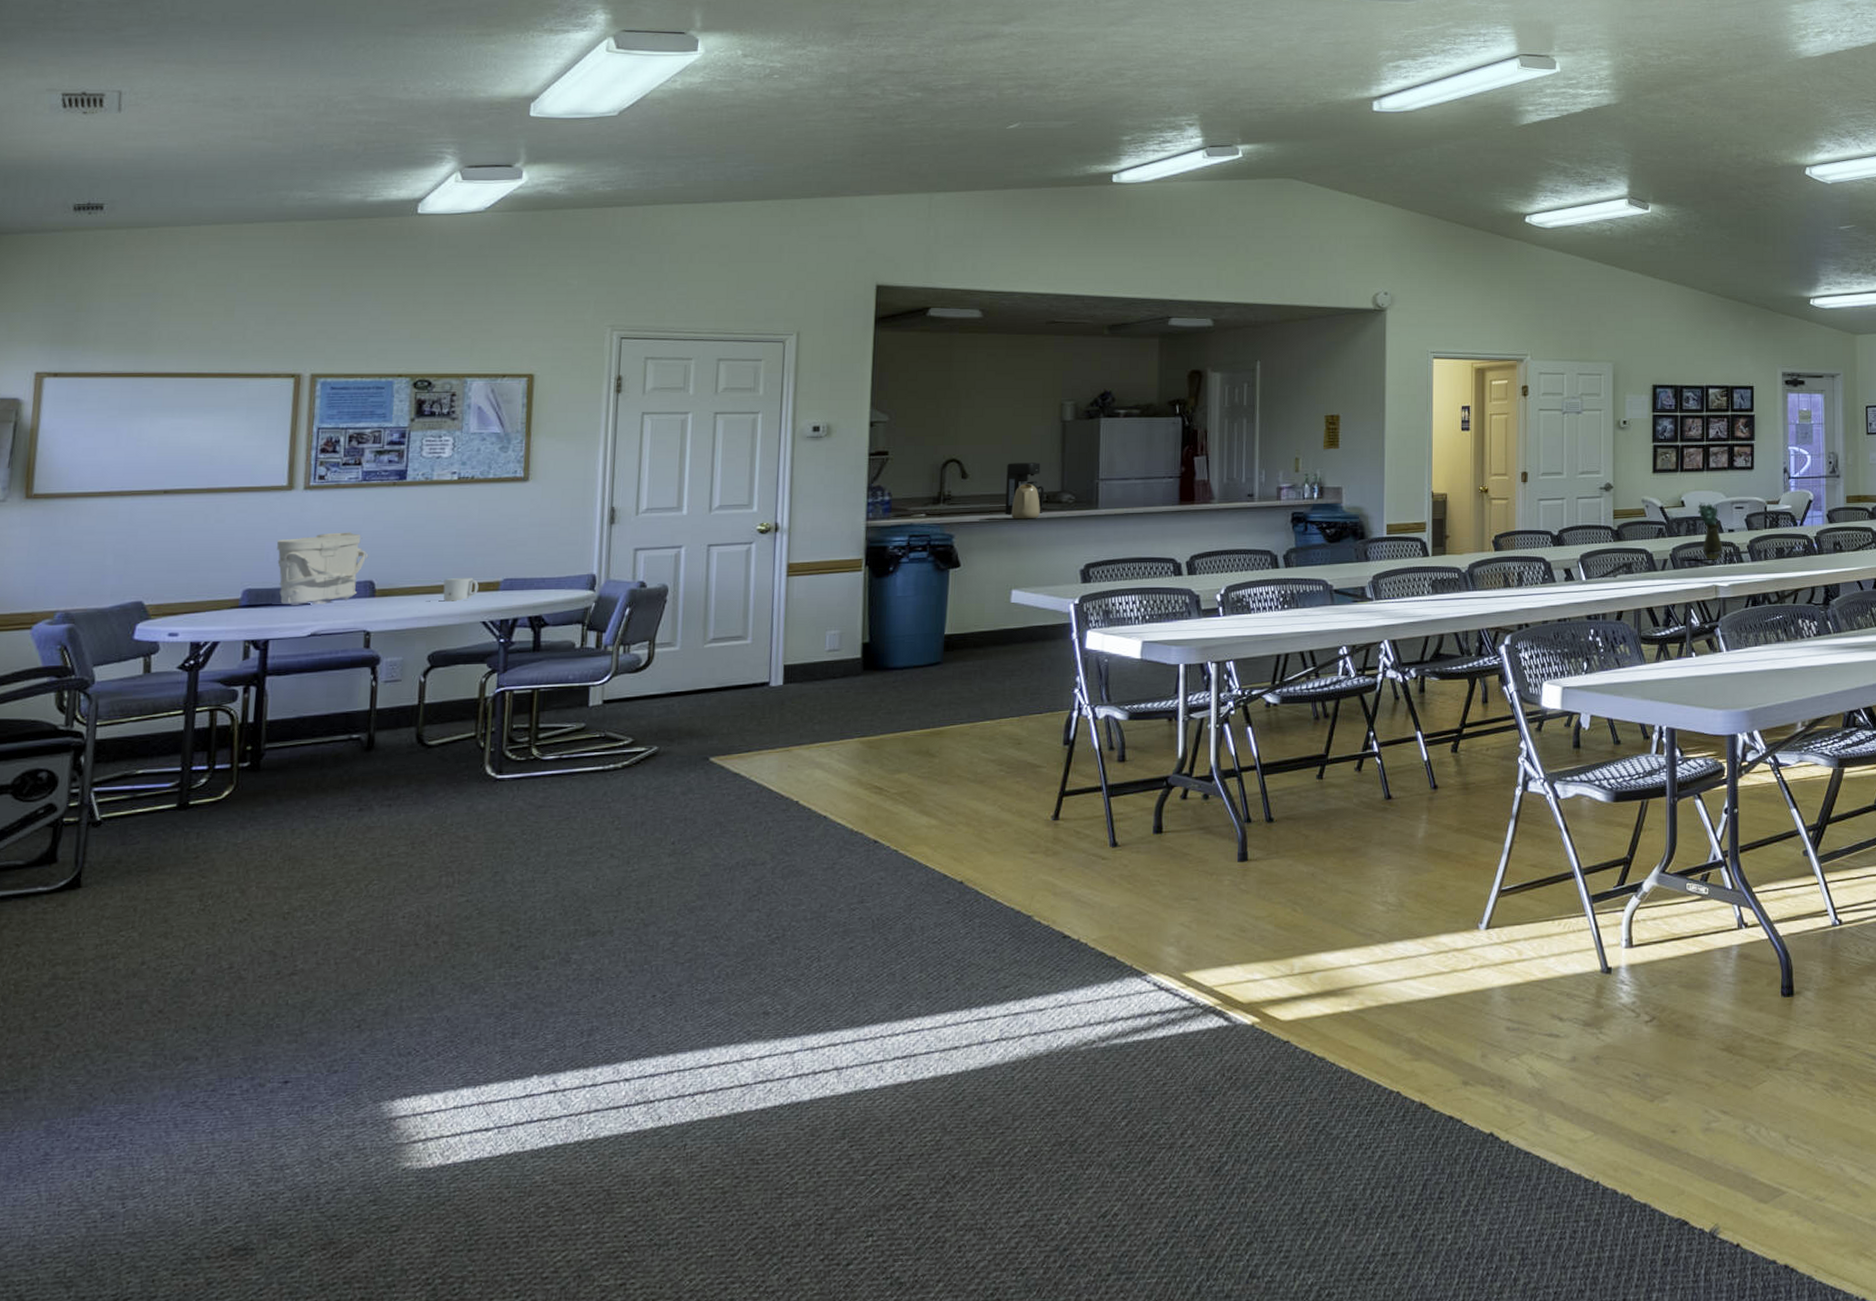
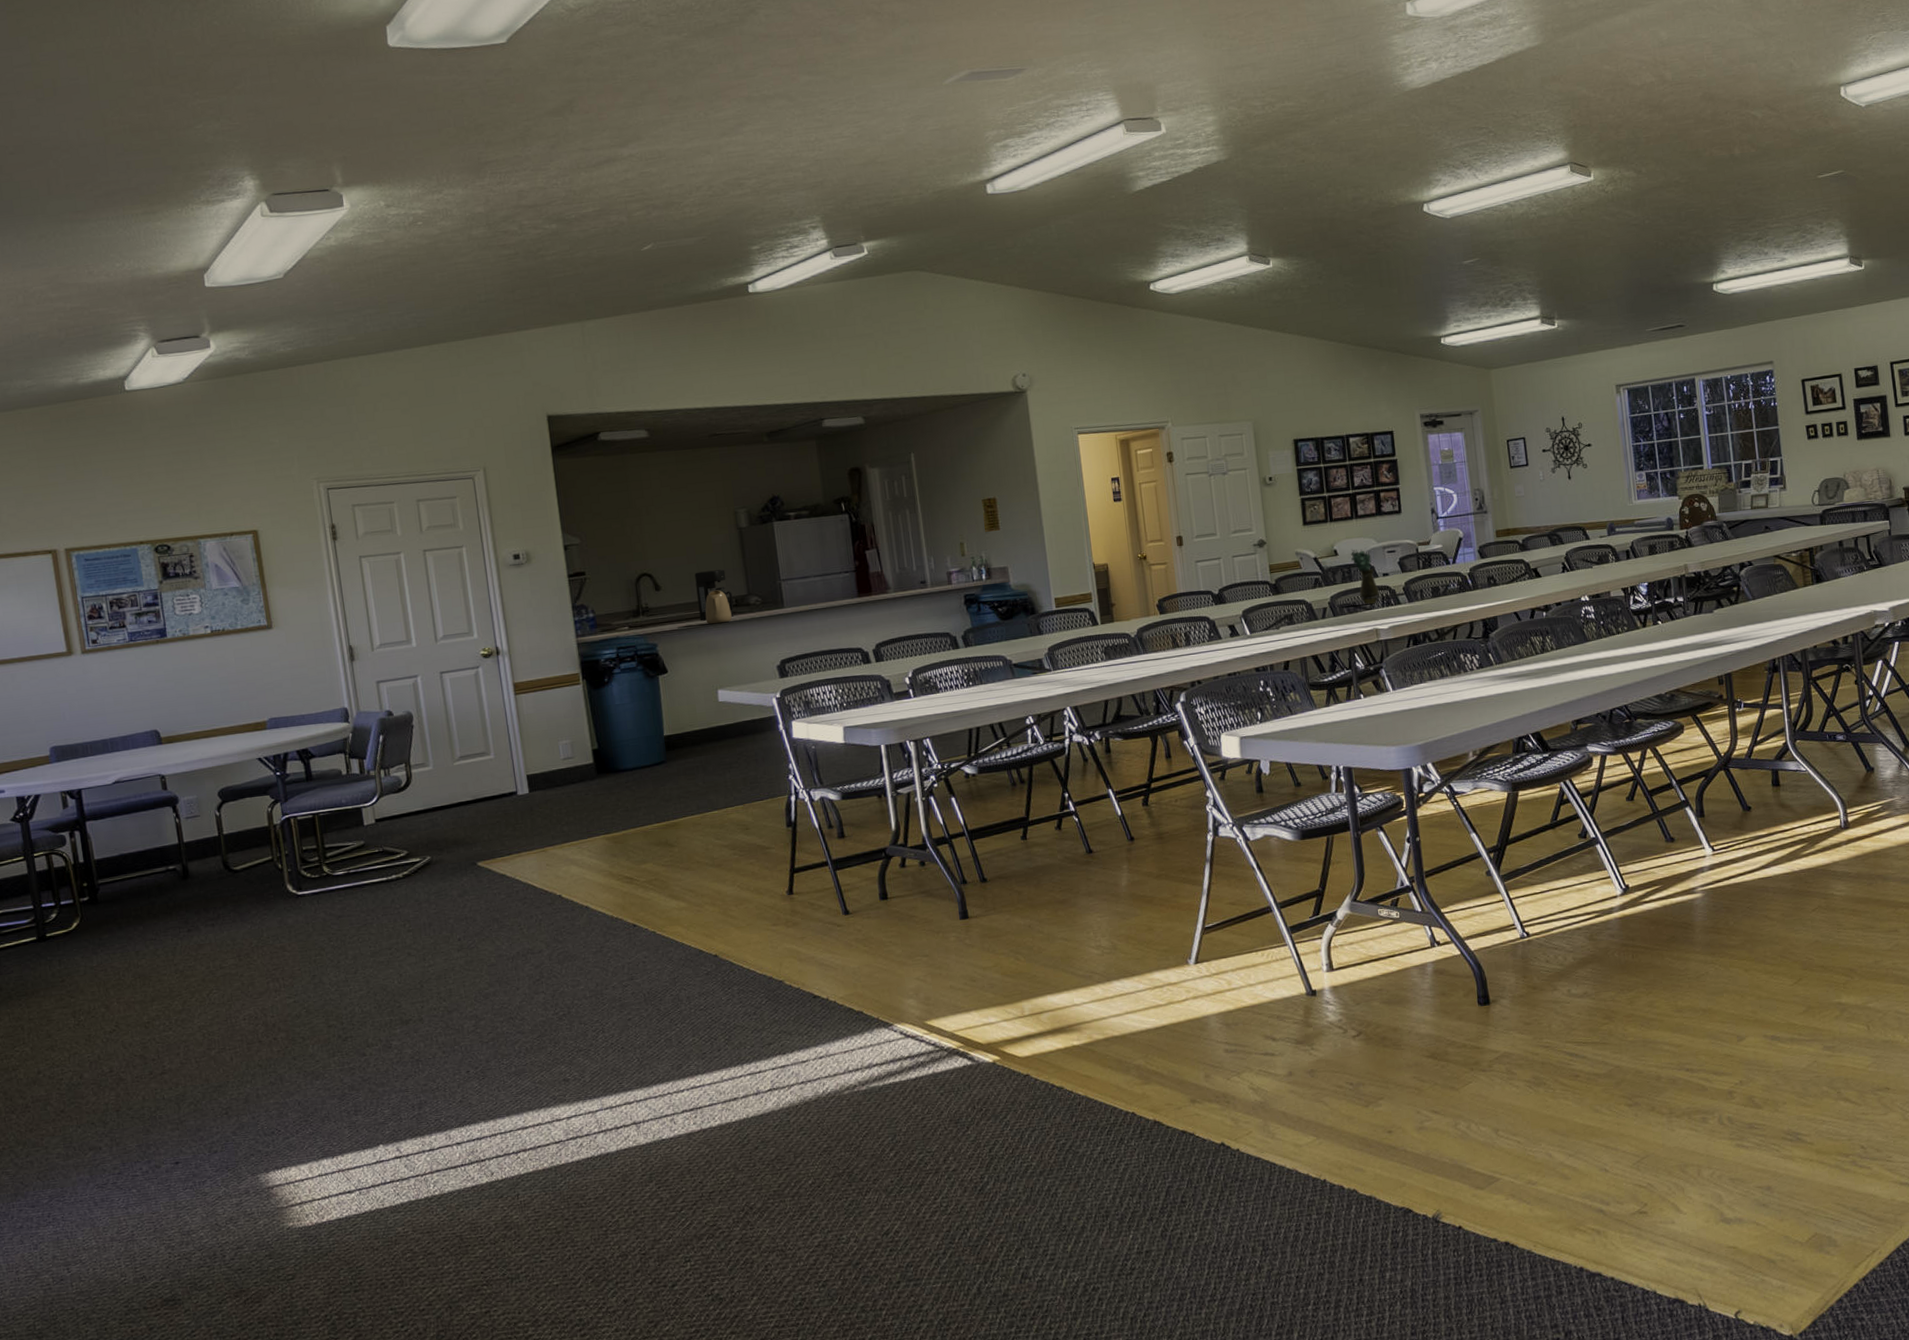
bag: present [276,532,369,606] -> none [68,688,150,759]
mug: present [443,578,479,602] -> none [218,720,249,743]

